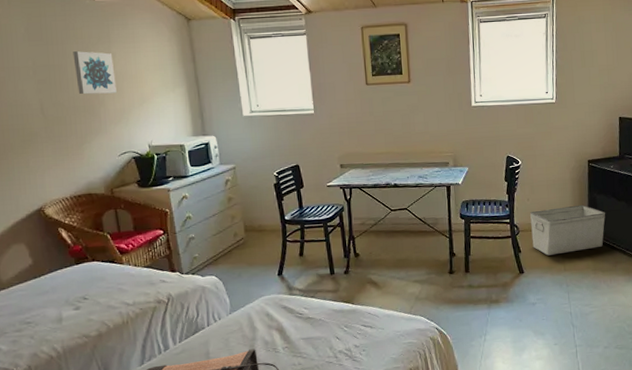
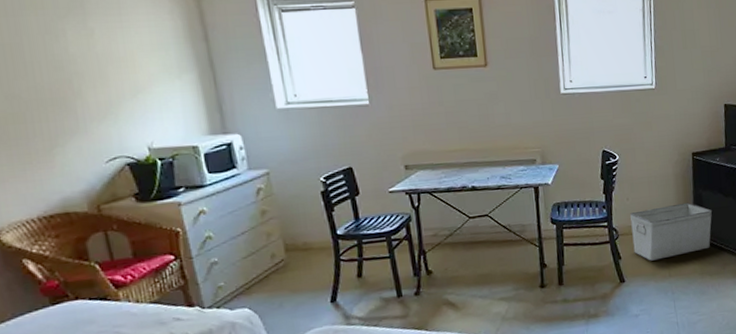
wall art: present [73,51,117,95] -> none [30,25,99,83]

